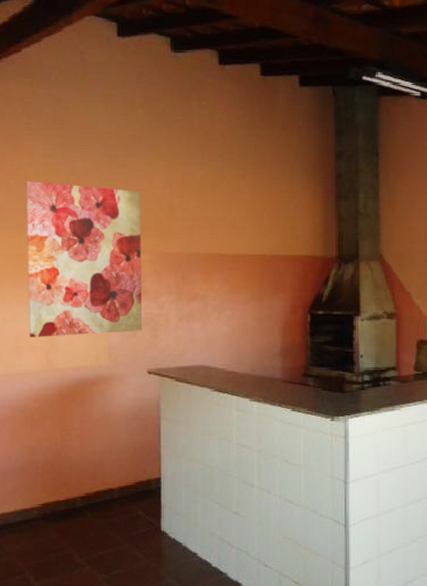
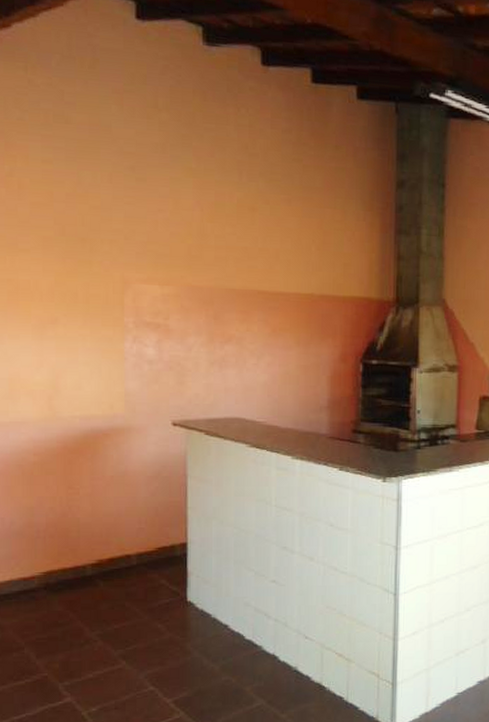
wall art: present [25,181,143,337] -> none [19,191,167,380]

